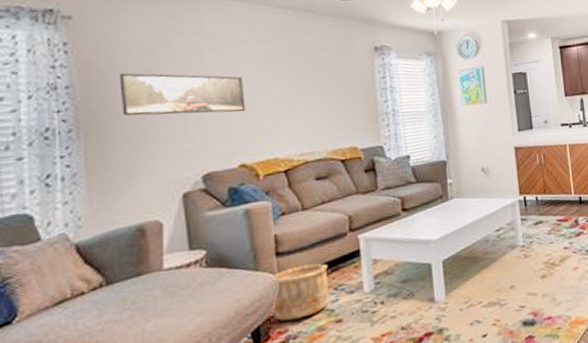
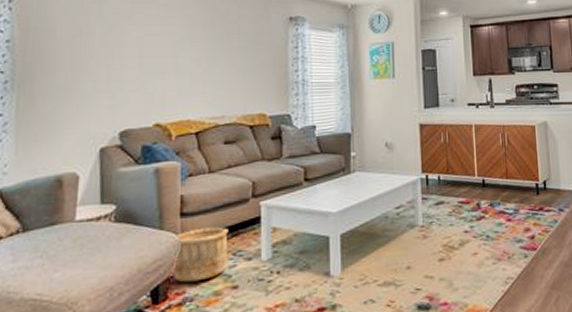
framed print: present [119,73,246,116] -> none [53,30,165,73]

